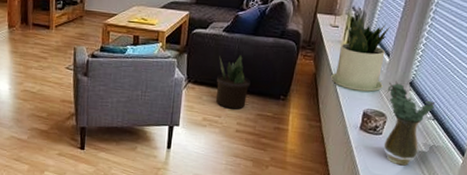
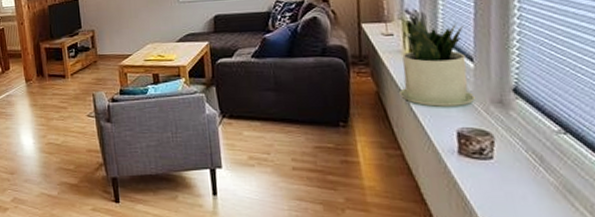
planter: present [215,55,251,110] -> none [253,81,298,143]
vase: present [383,81,436,166] -> none [482,90,561,198]

